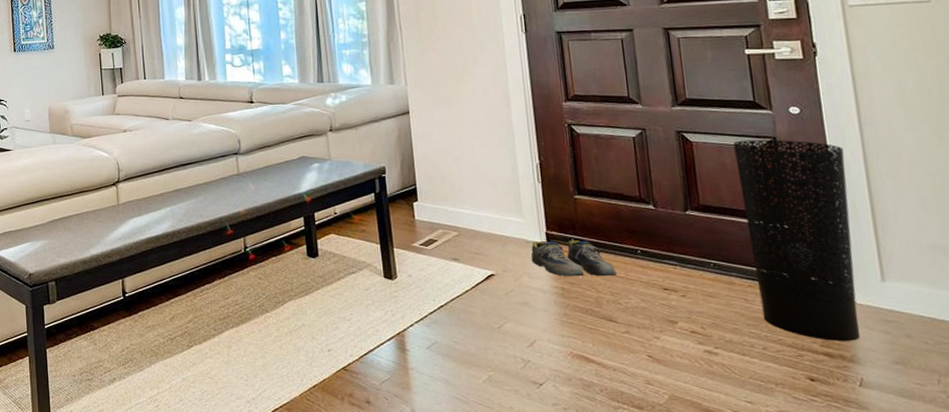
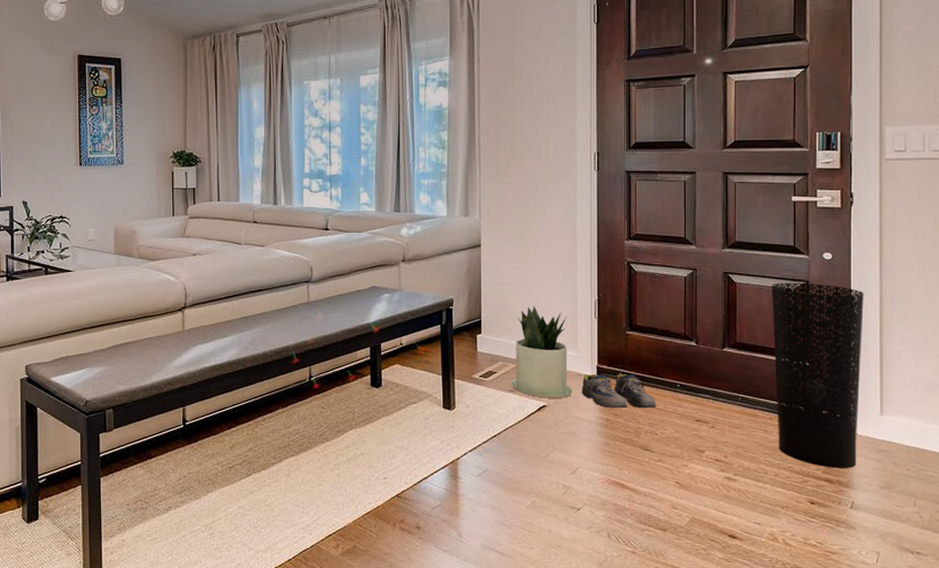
planter: none [452,172,523,267] -> present [510,306,574,398]

